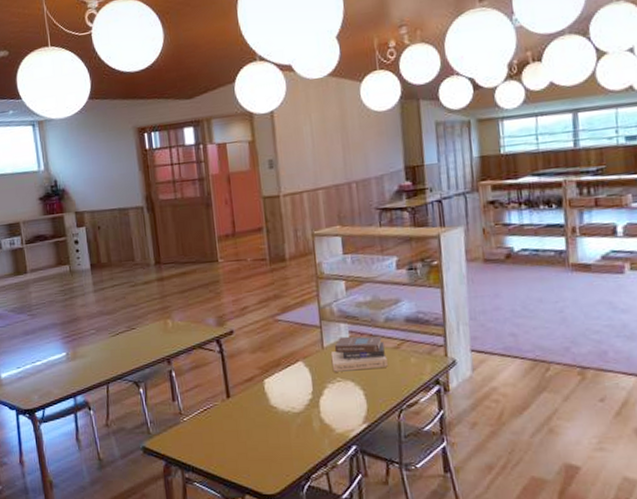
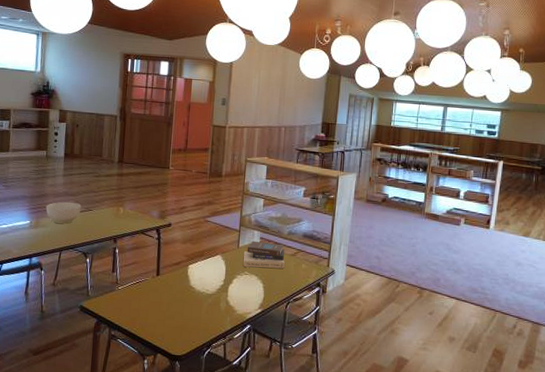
bowl: none [81,321,123,352] -> present [45,201,82,225]

